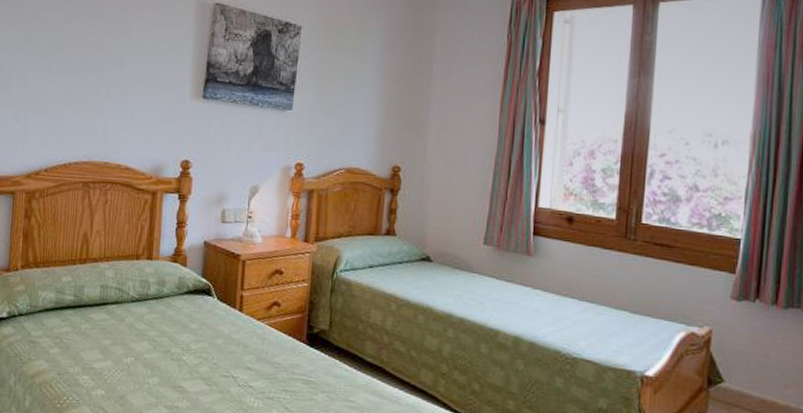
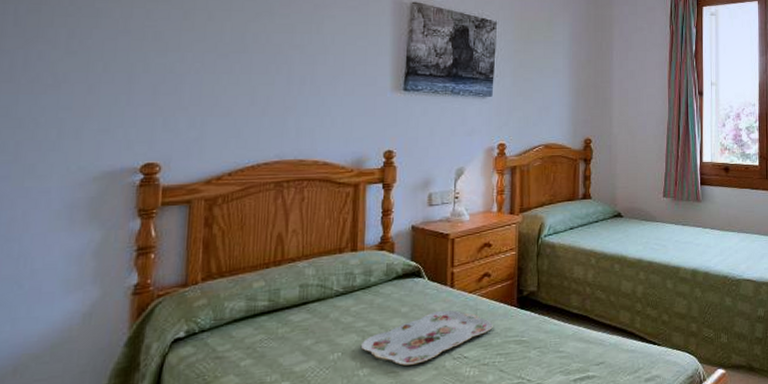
serving tray: none [151,333,280,384] -> present [360,310,493,366]

